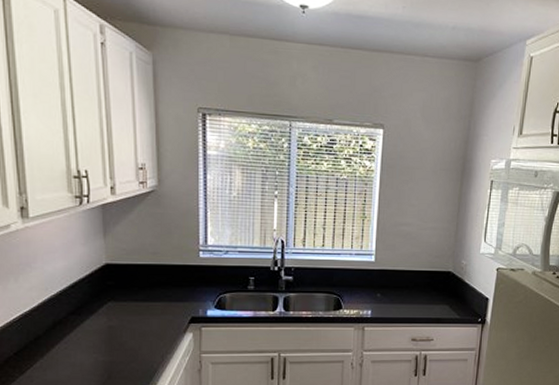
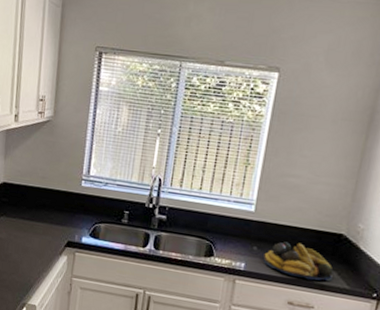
fruit bowl: none [387,284,446,316] -> present [263,241,333,282]

